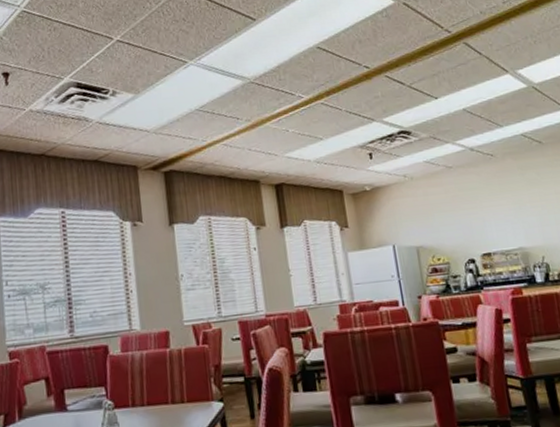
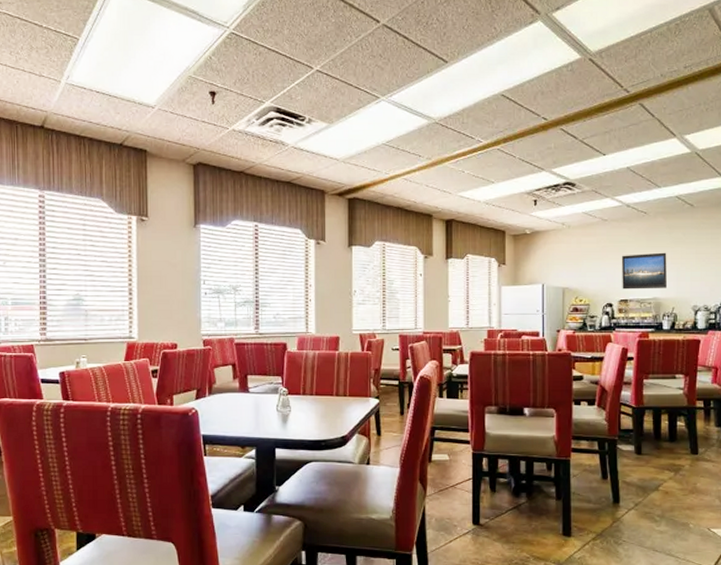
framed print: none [475,196,531,242] -> present [622,252,667,290]

